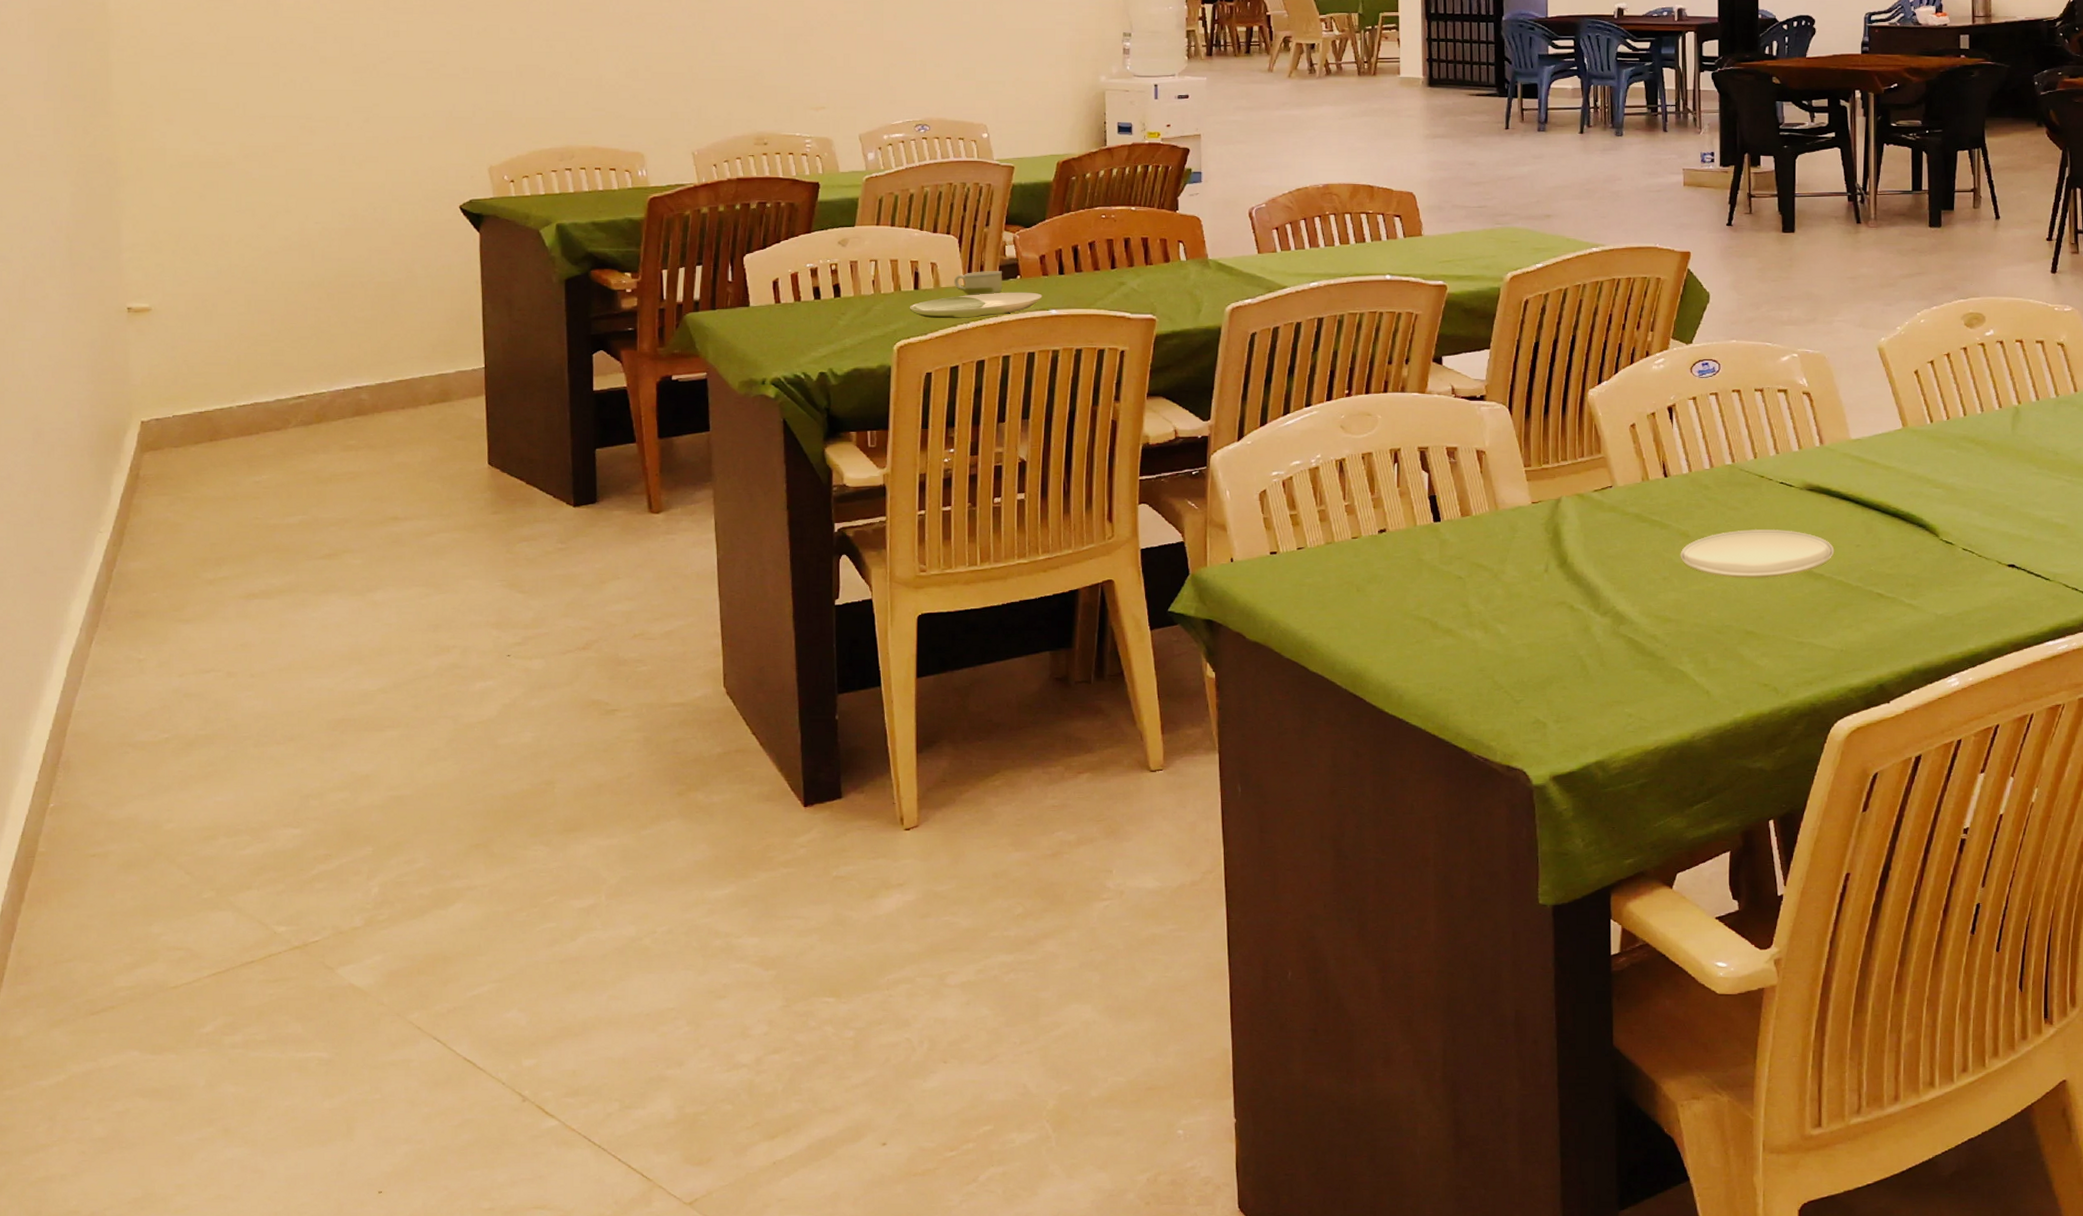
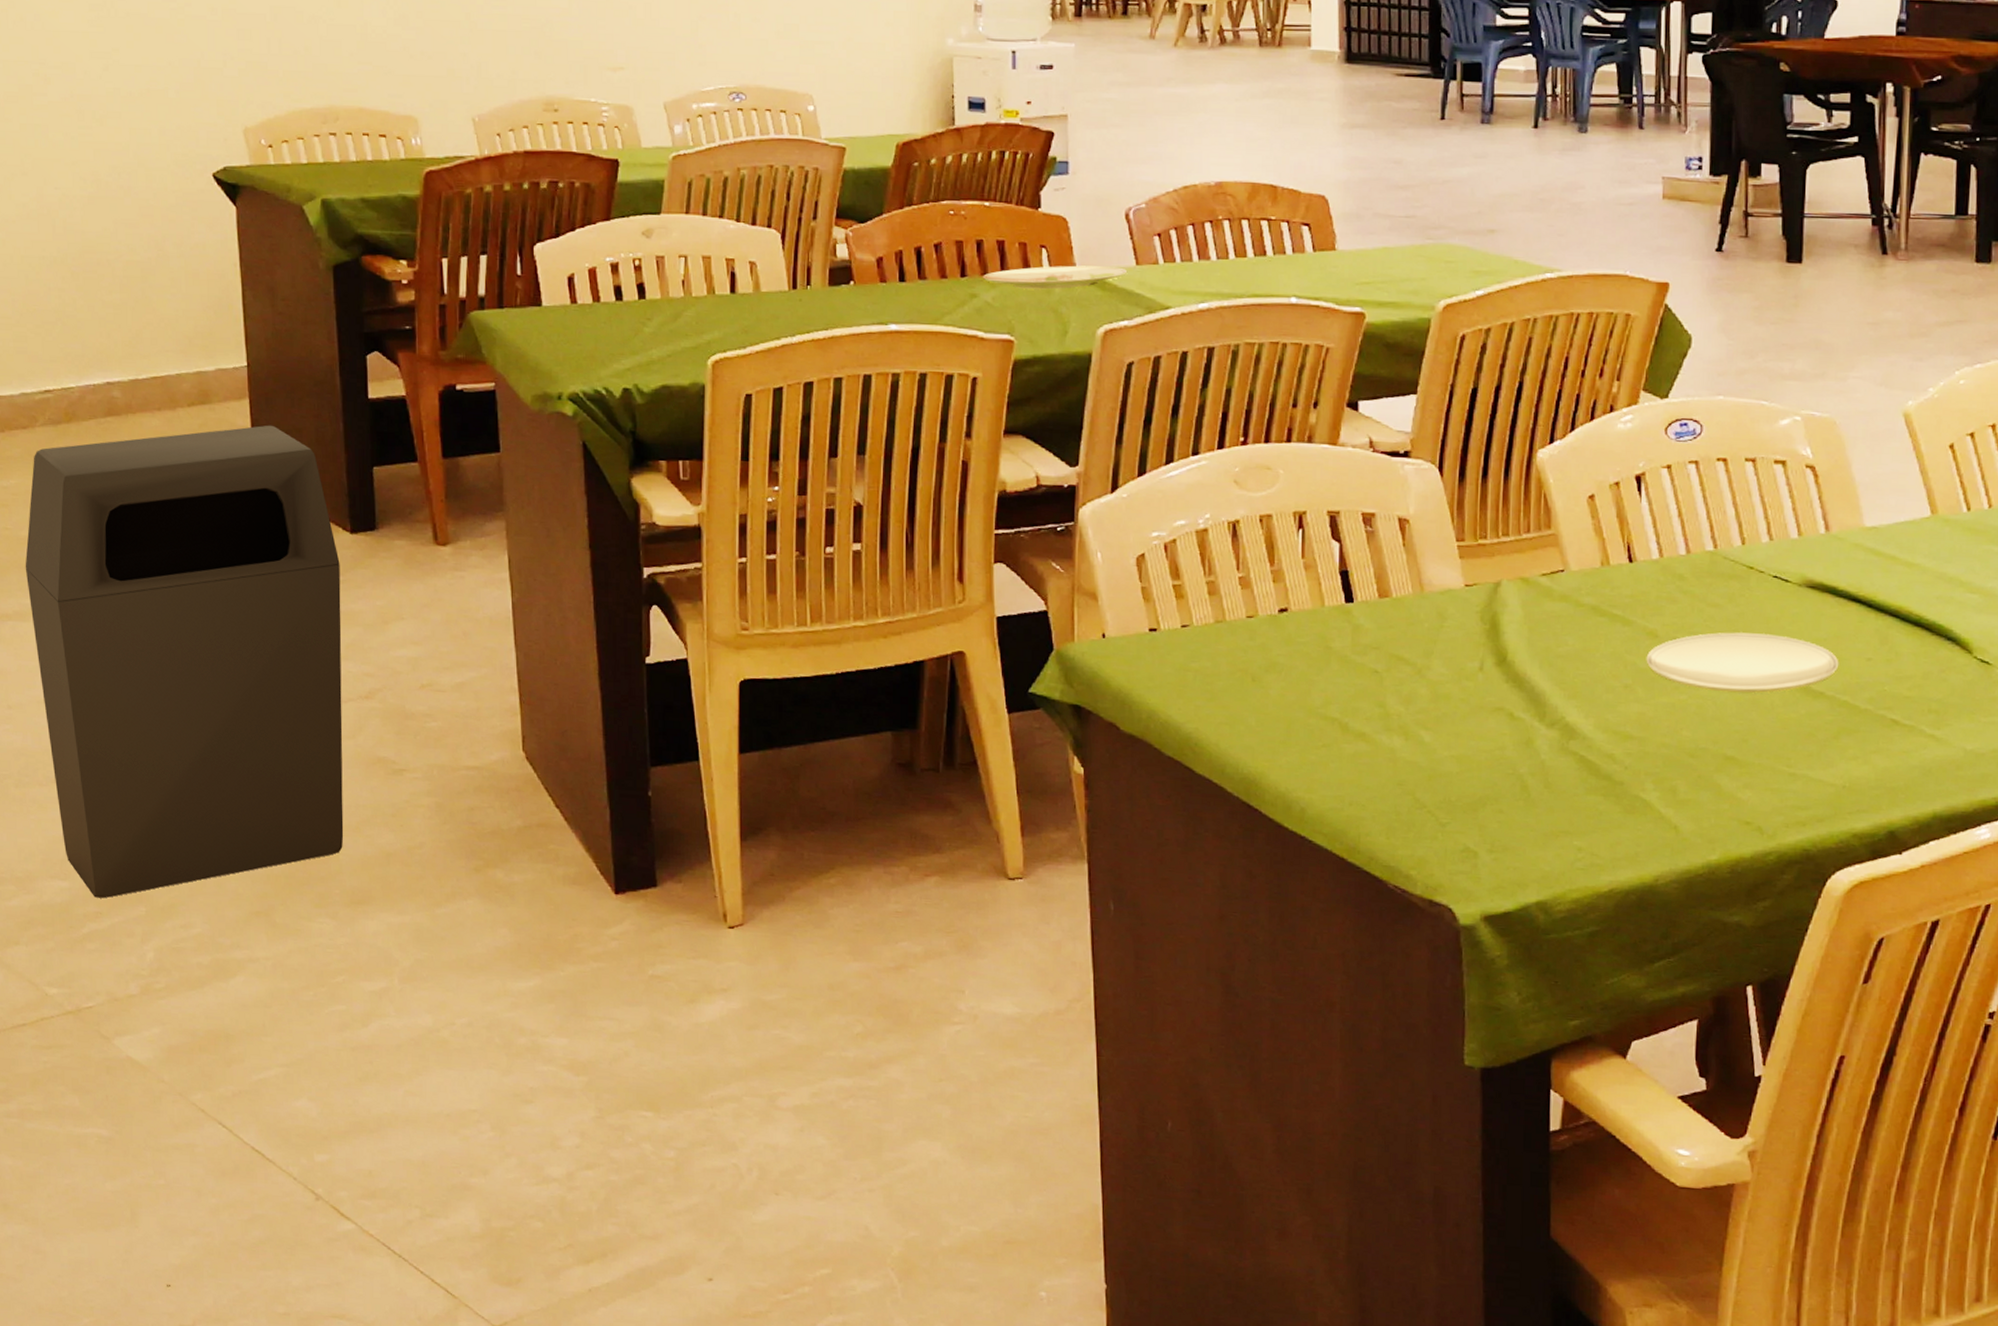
trash bin: none [272,417,563,842] -> present [25,425,344,898]
plate: present [909,292,1043,319] -> none [725,300,880,331]
cup: present [953,271,1003,296] -> none [776,274,834,304]
plate: none [1130,256,1251,276] -> present [983,265,1128,290]

